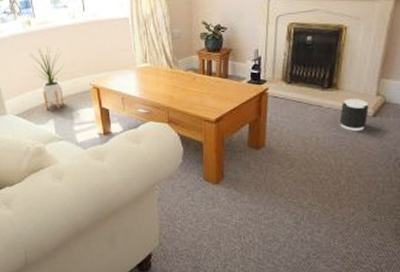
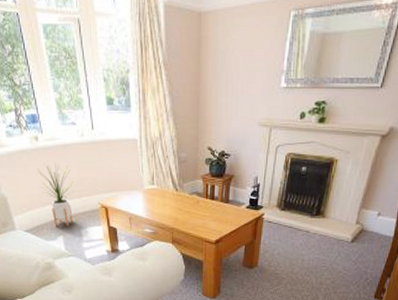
speaker: present [340,99,369,131] -> none [323,226,349,254]

